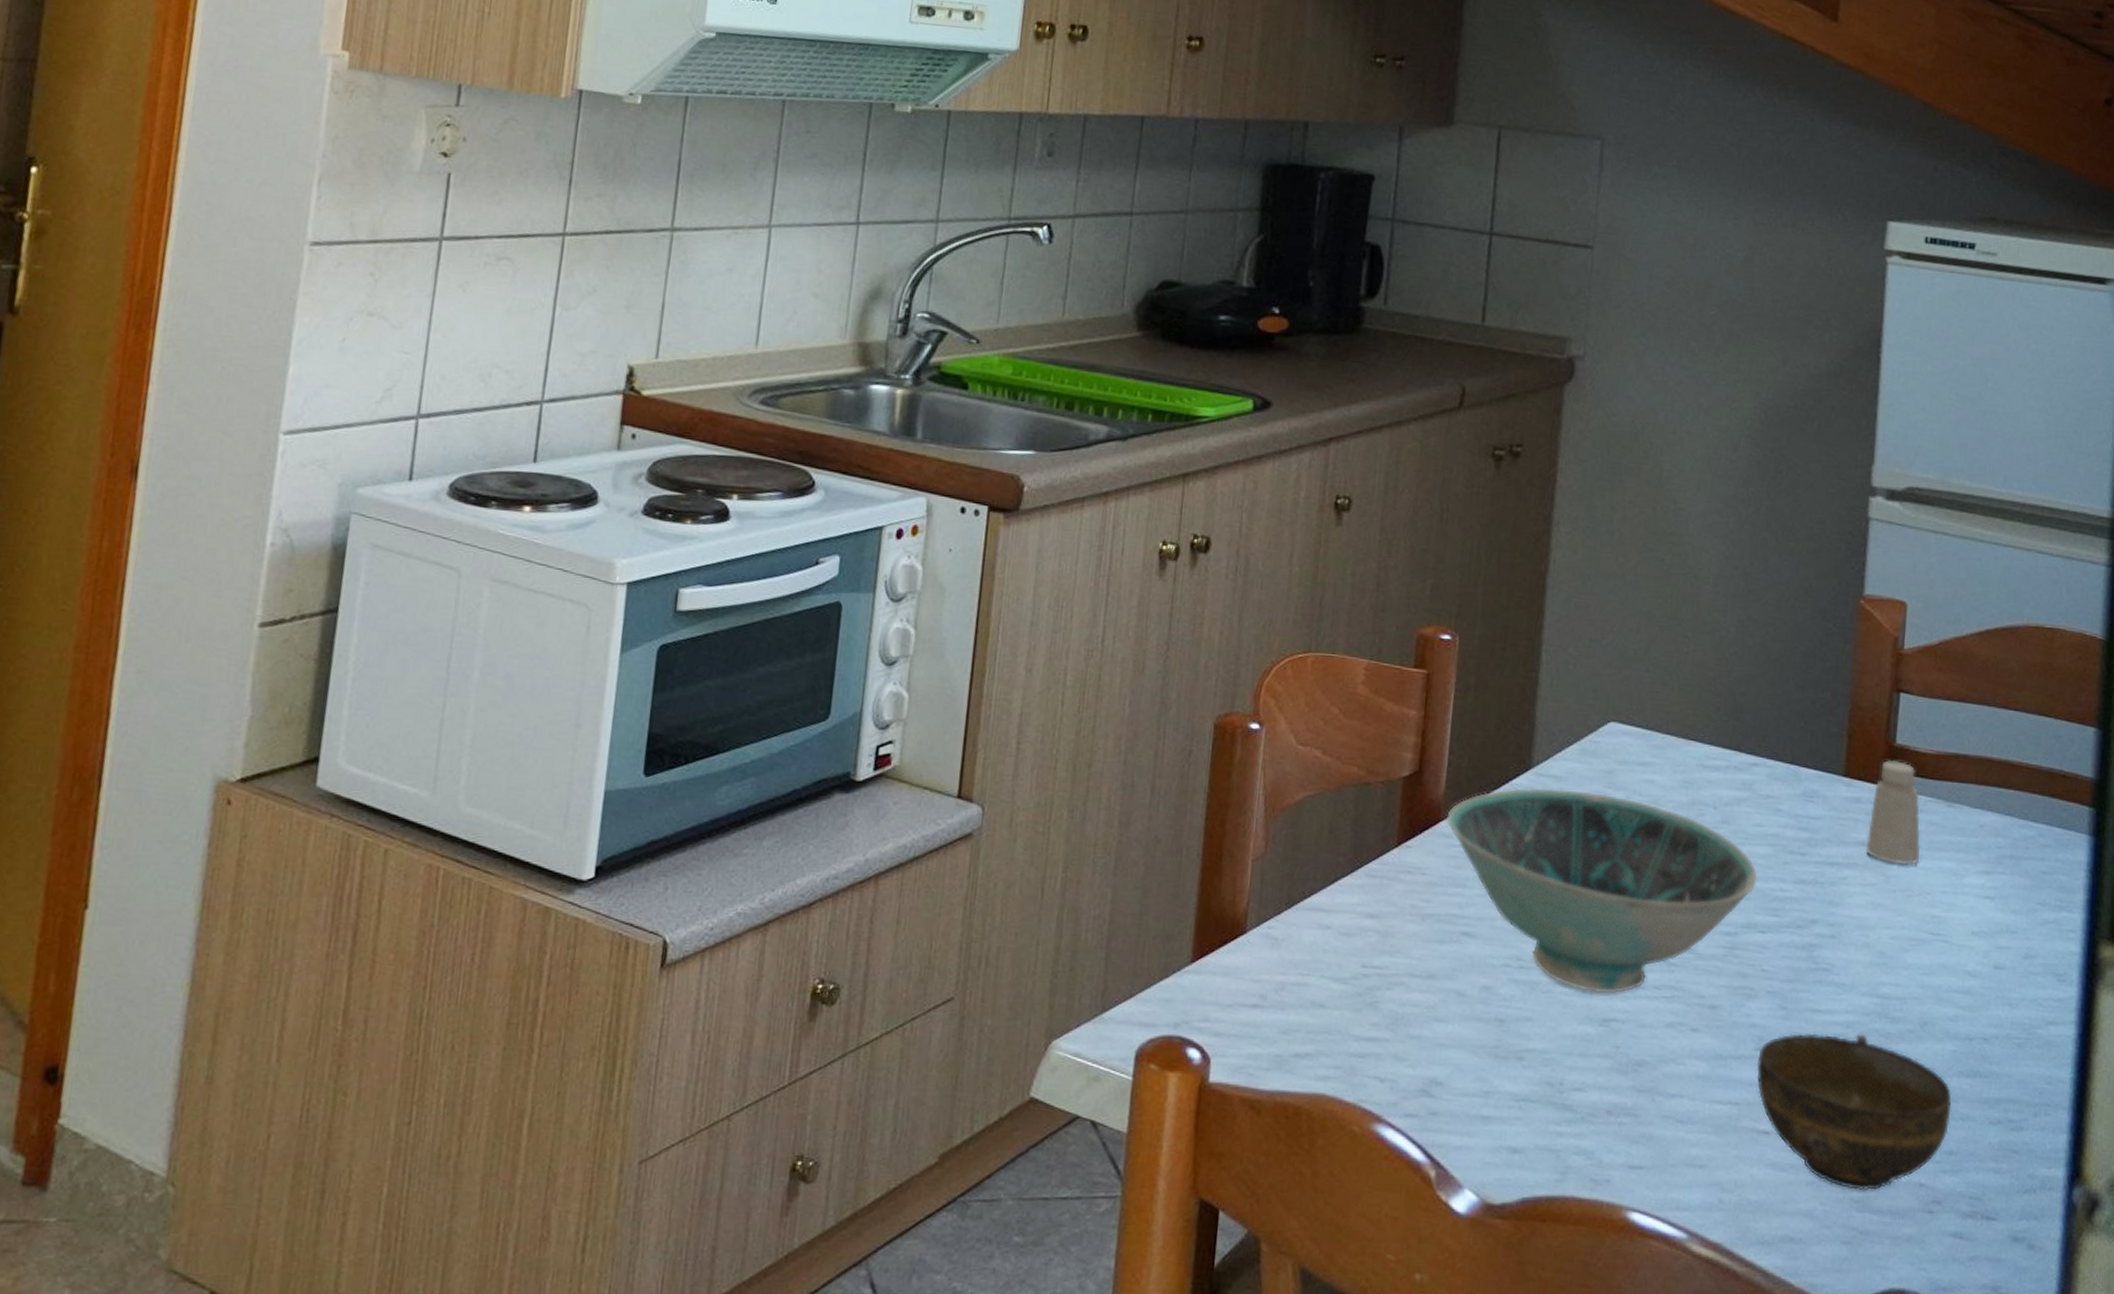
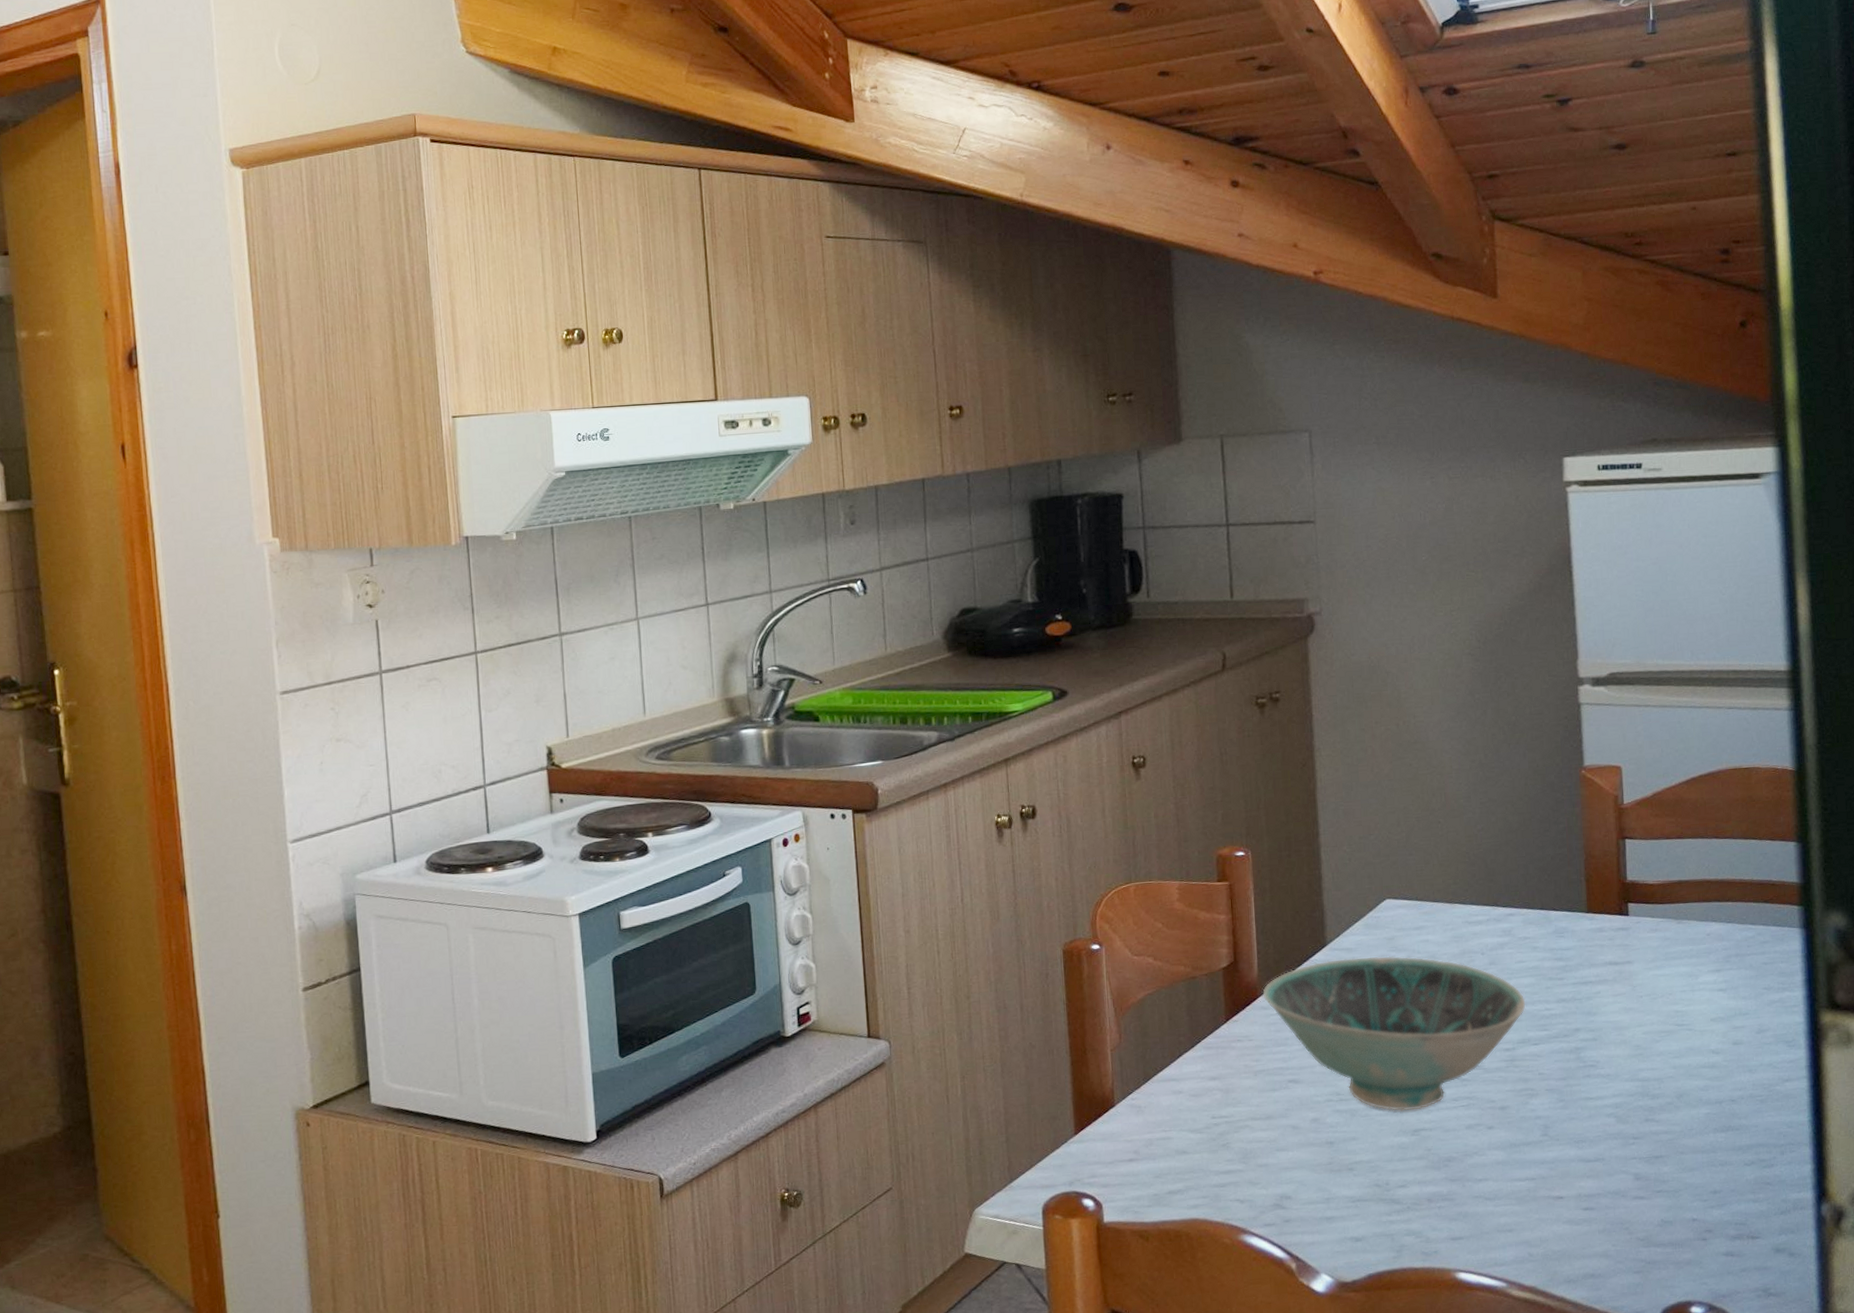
cup: present [1756,1033,1952,1191] -> none [1545,1111,1711,1231]
saltshaker: present [1866,760,1921,866] -> none [1613,893,1659,976]

